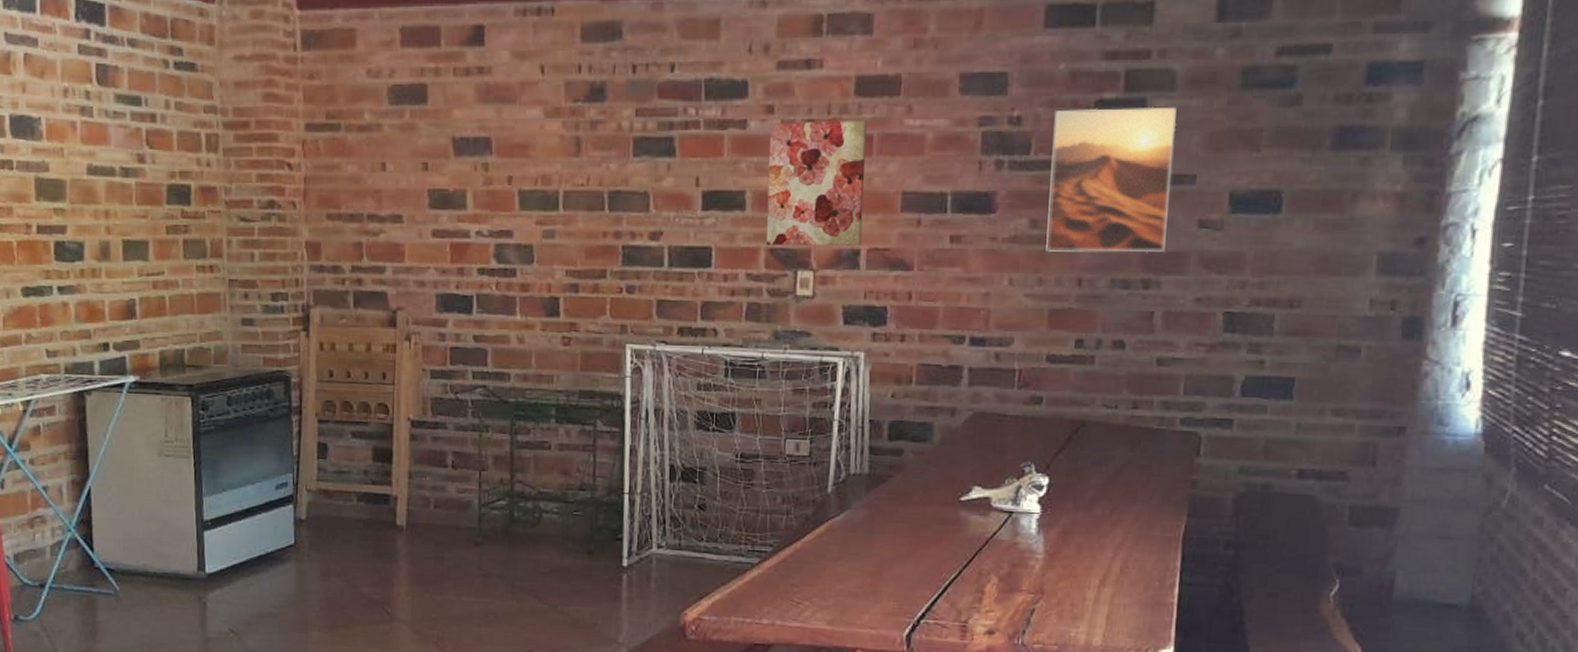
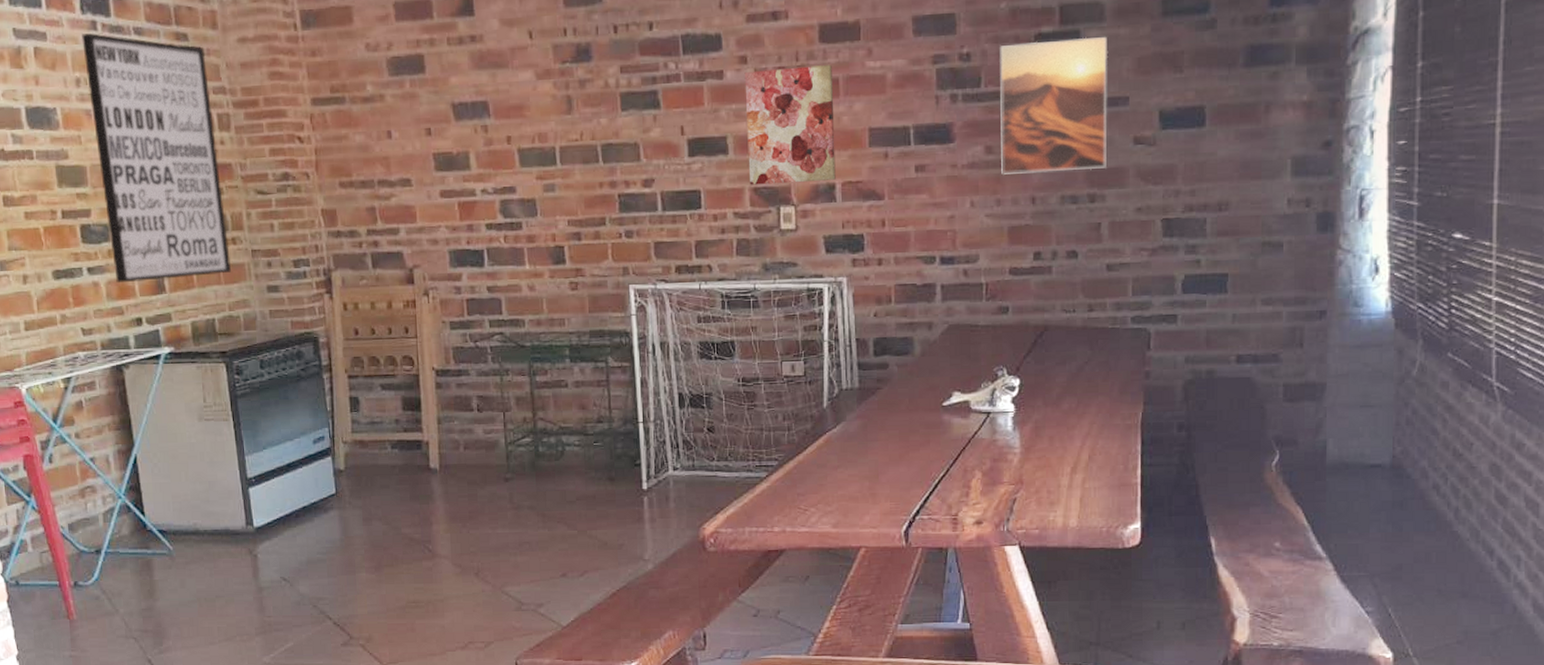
wall art: none [73,42,207,306] -> present [81,33,232,283]

